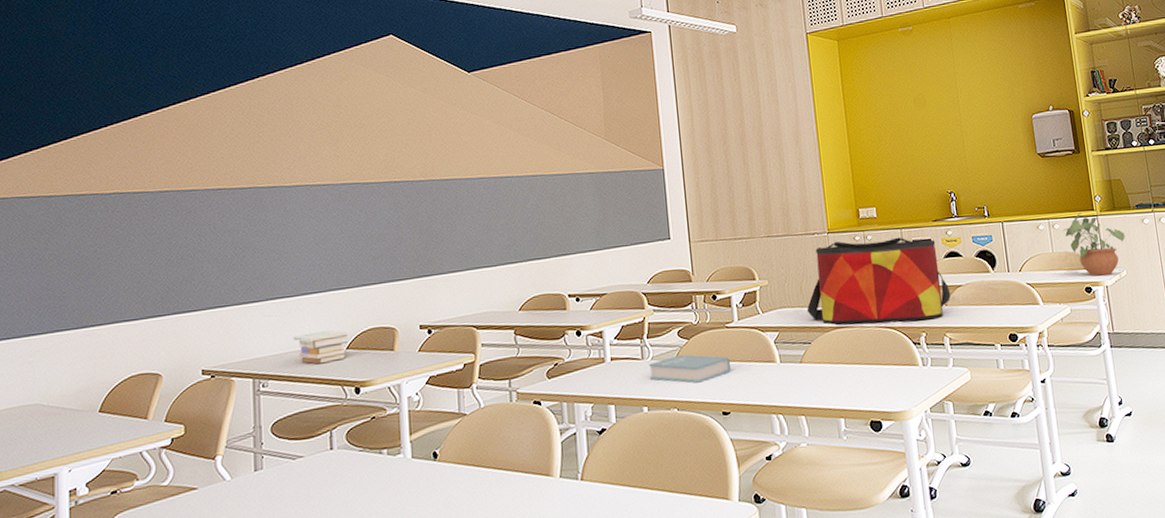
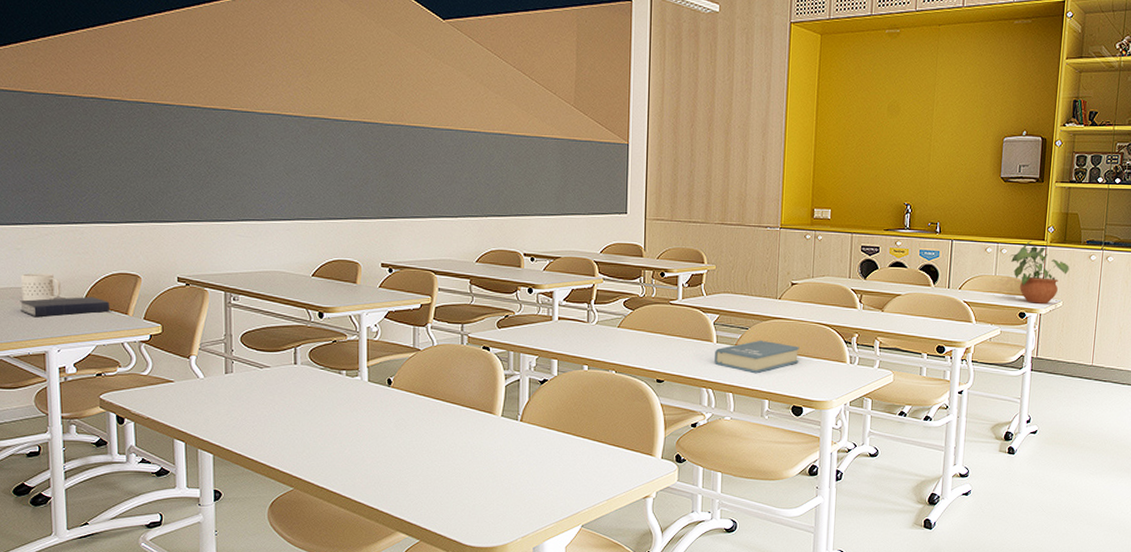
book: none [29,404,128,437] -> present [20,297,110,318]
mug: none [31,385,75,420] -> present [21,273,61,302]
books: present [293,329,348,365] -> none [262,256,314,287]
book: present [649,354,731,384] -> none [593,323,669,351]
book: none [780,353,870,391] -> present [715,340,800,374]
bag: present [806,237,951,325] -> none [748,236,889,323]

